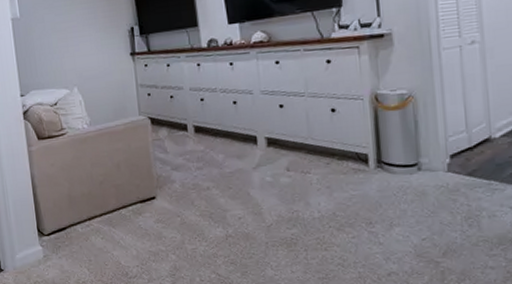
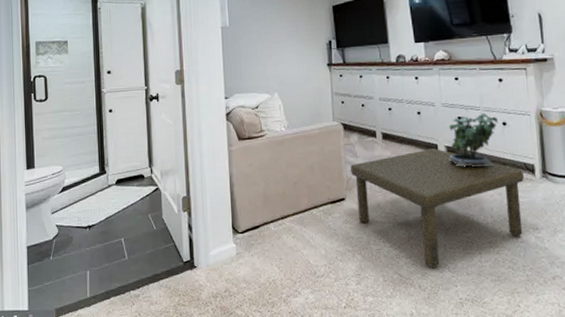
coffee table: none [160,140,357,266] -> present [351,148,525,267]
potted plant: none [268,96,327,160] -> present [448,110,499,168]

